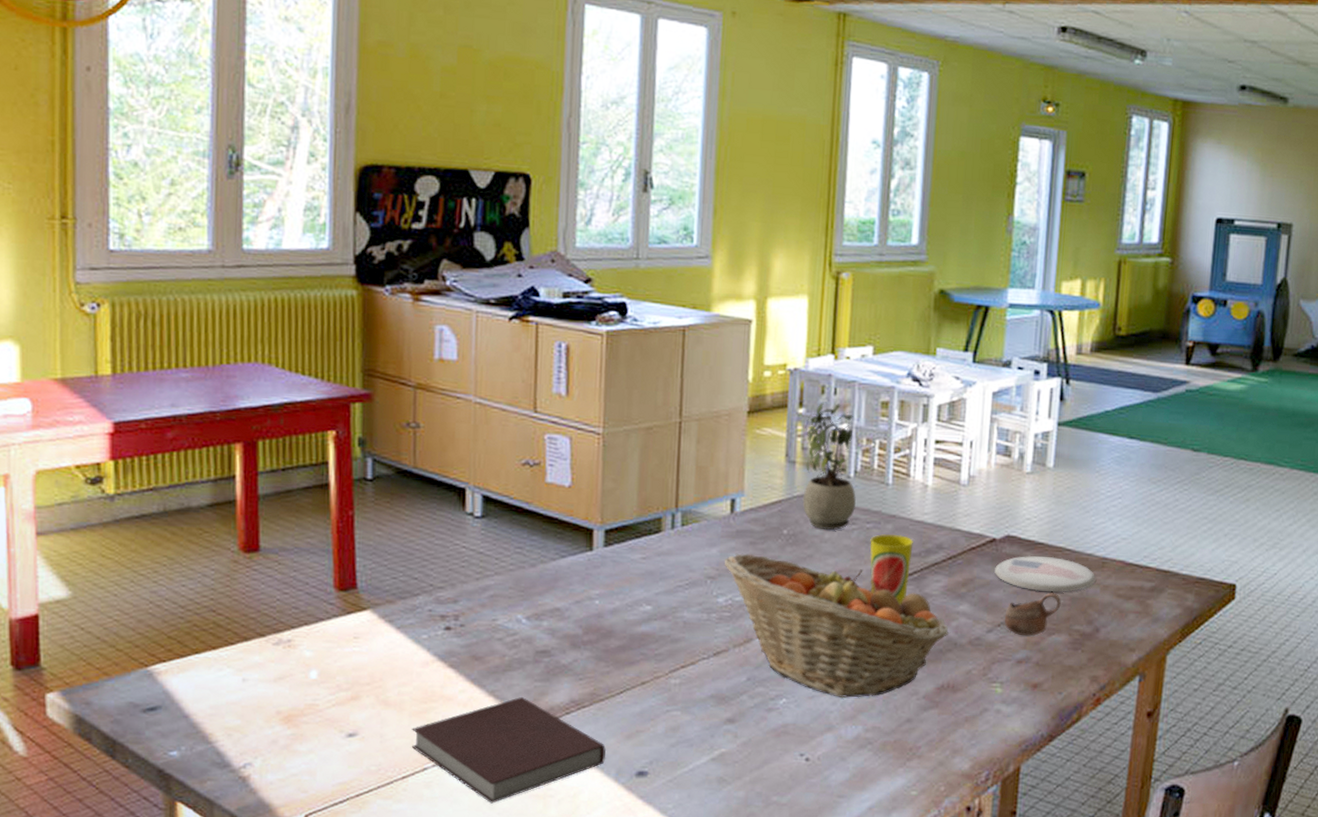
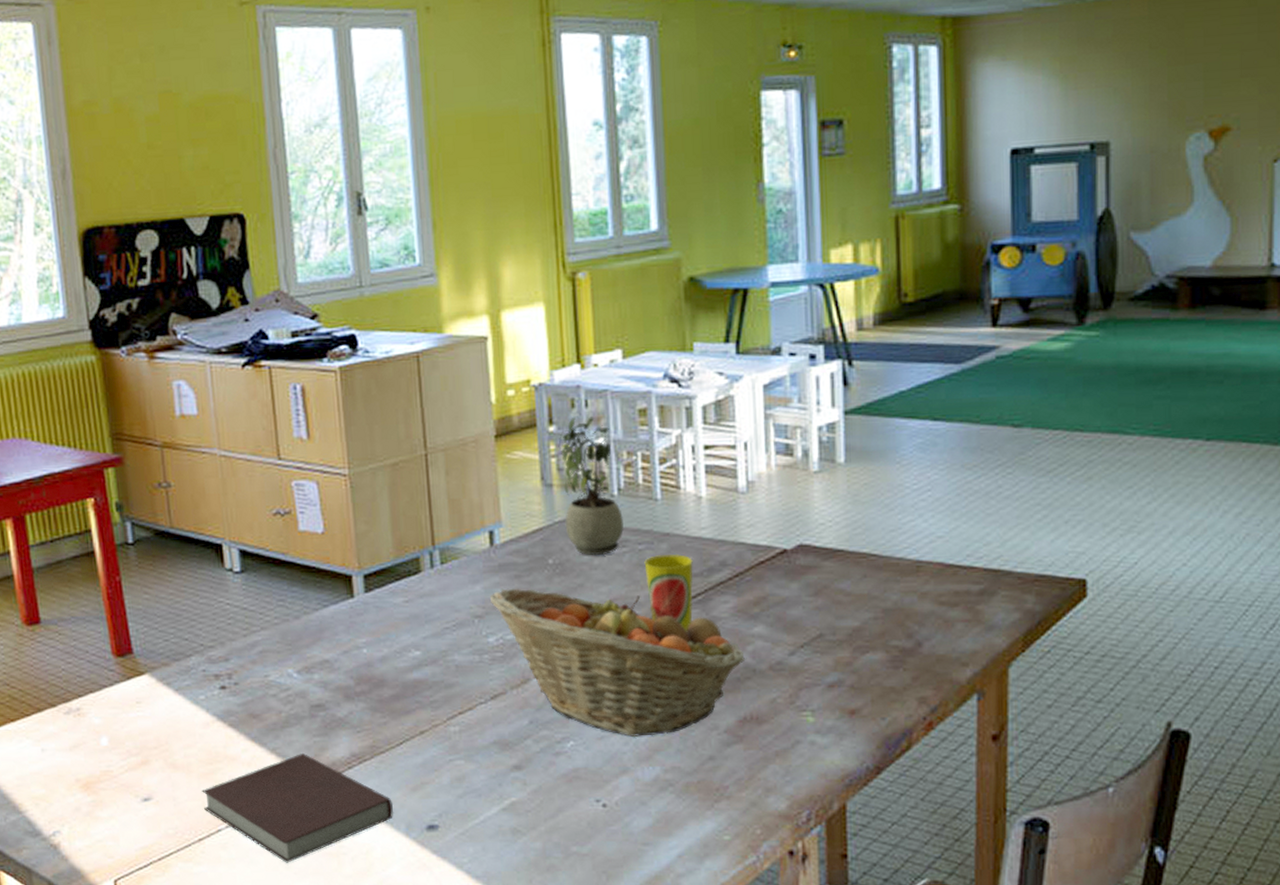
plate: present [994,555,1096,593] -> none [790,565,911,606]
cup: present [1004,592,1061,637] -> none [807,605,872,657]

